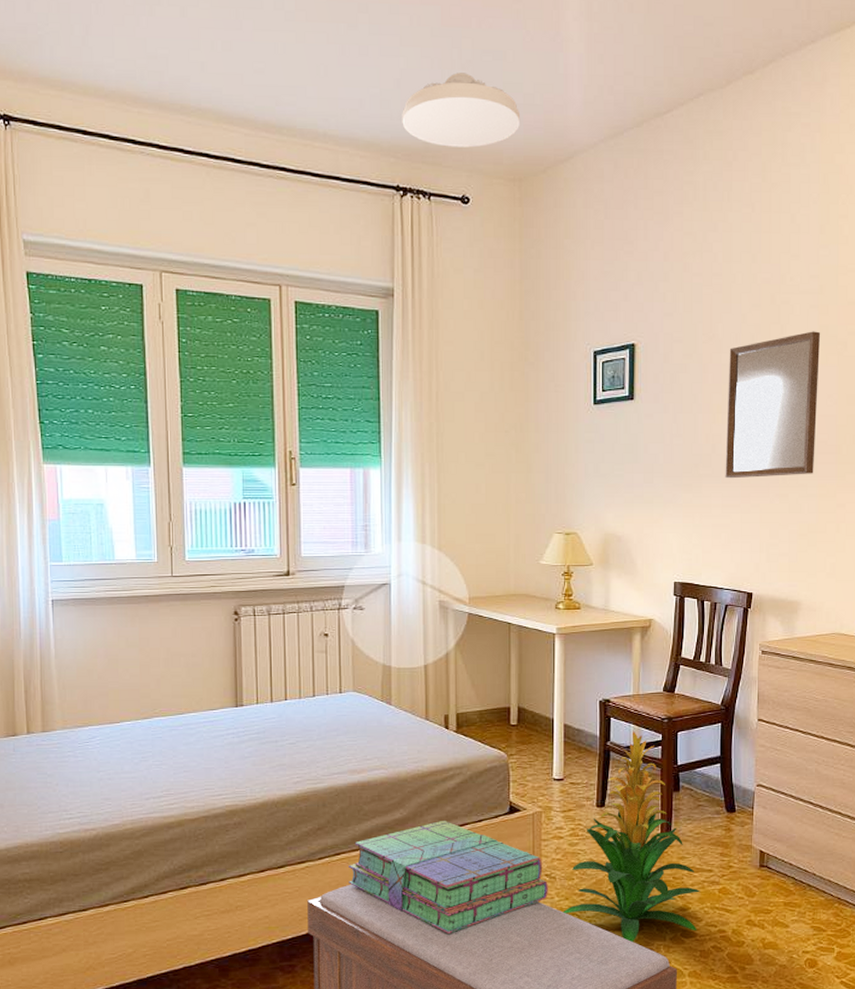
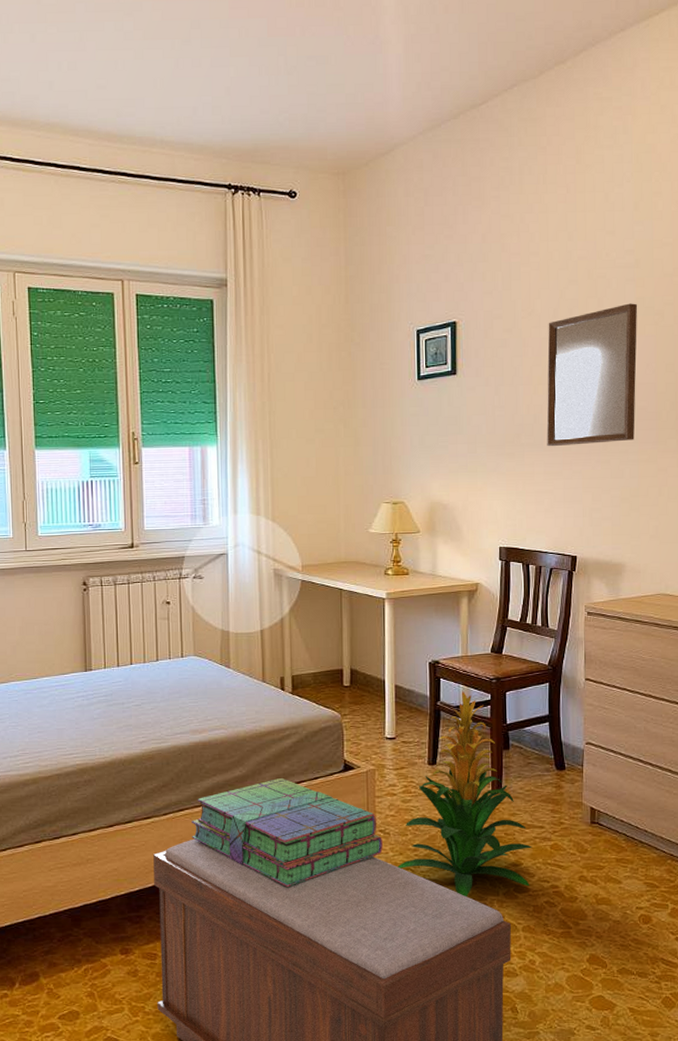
ceiling light: present [402,72,521,148] -> none [232,78,343,147]

